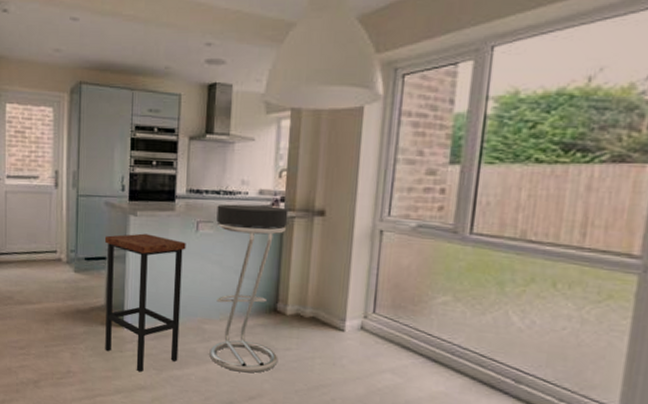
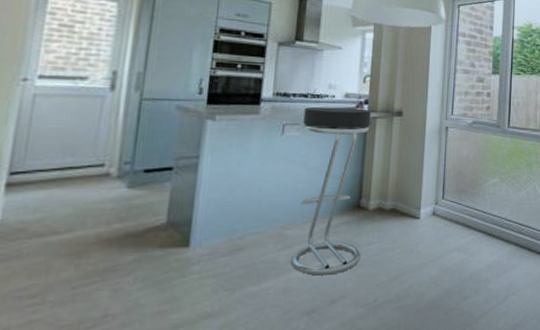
bar stool: present [104,233,186,372] -> none [162,139,270,298]

